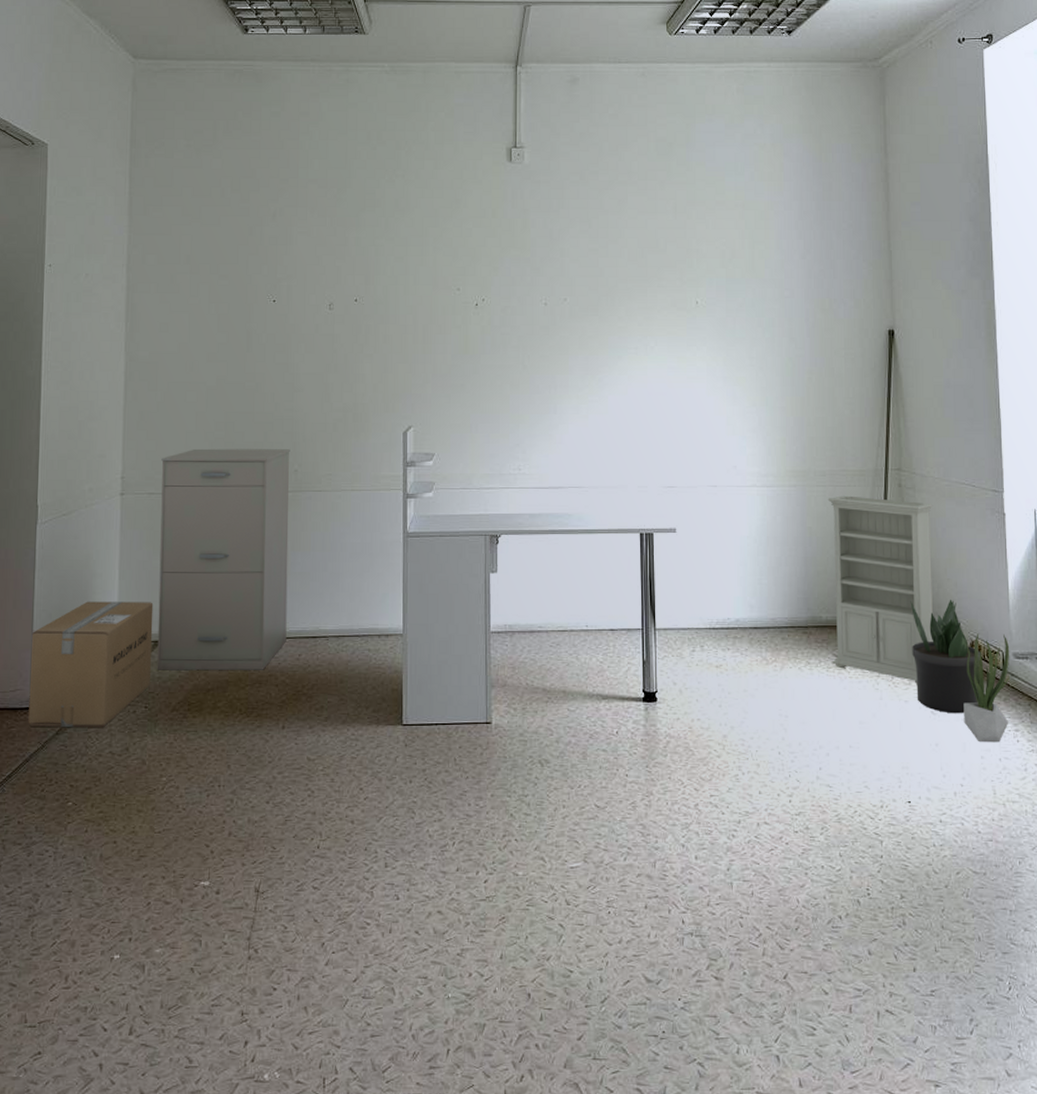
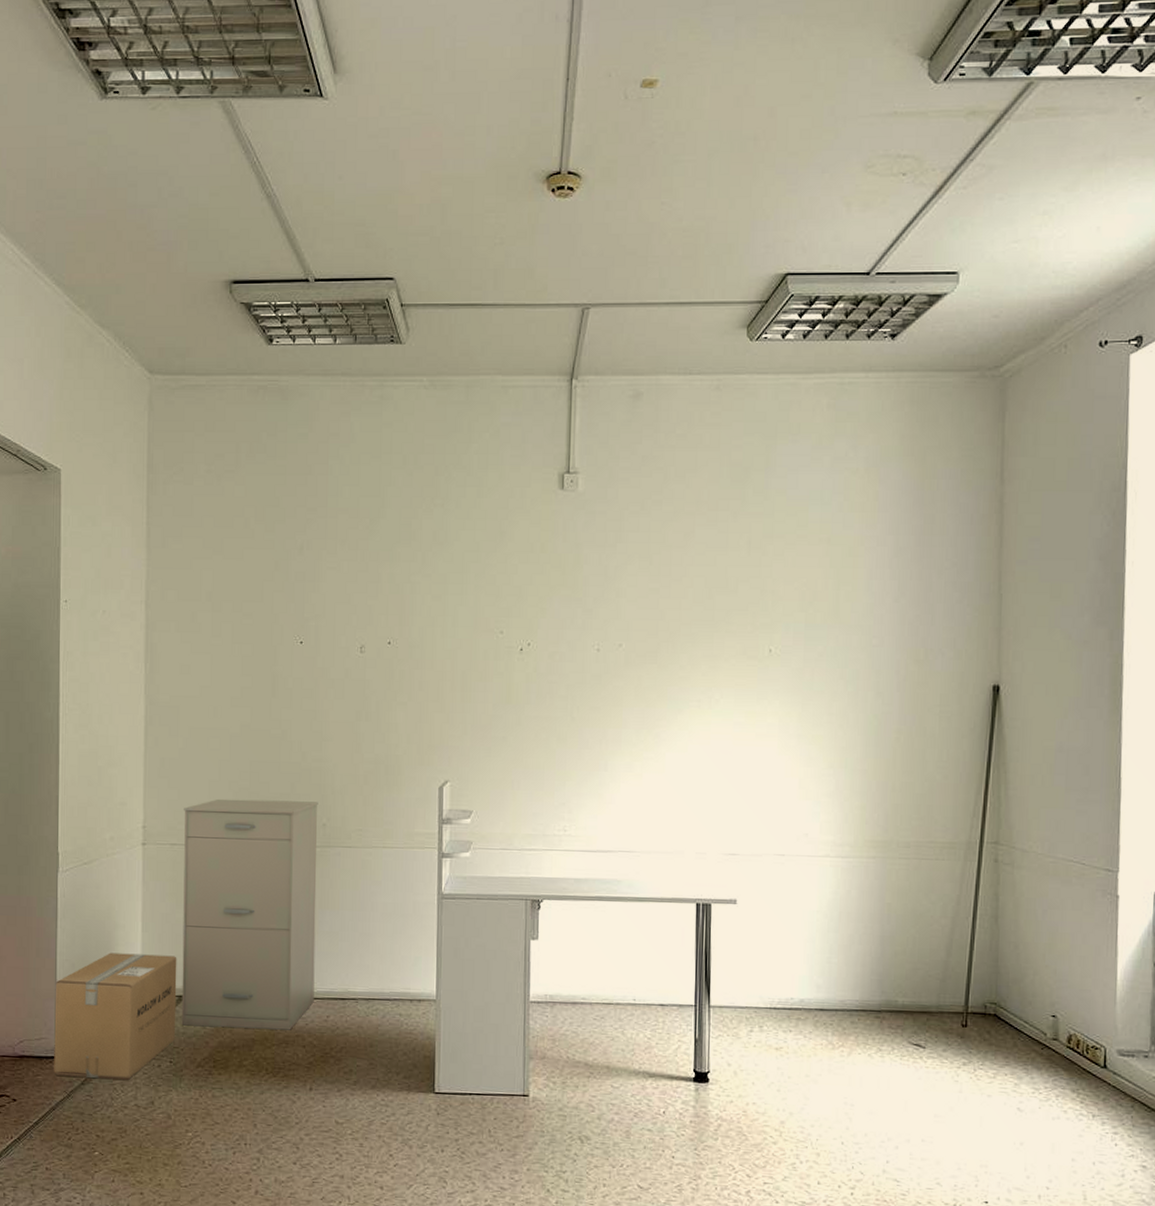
bookshelf: present [827,495,933,684] -> none [906,870,1034,1078]
planter: present [910,599,981,714] -> none [999,987,1080,1112]
potted plant: present [963,633,1010,743] -> none [1054,1026,1114,1145]

